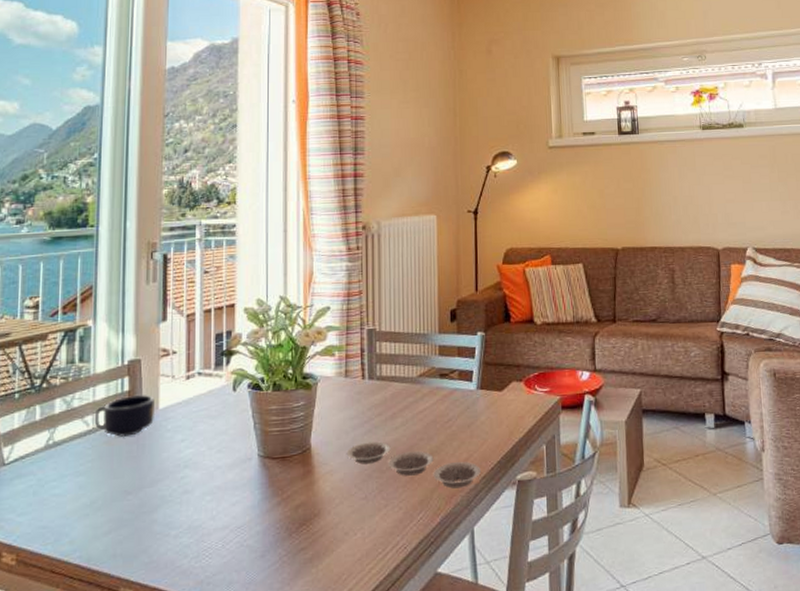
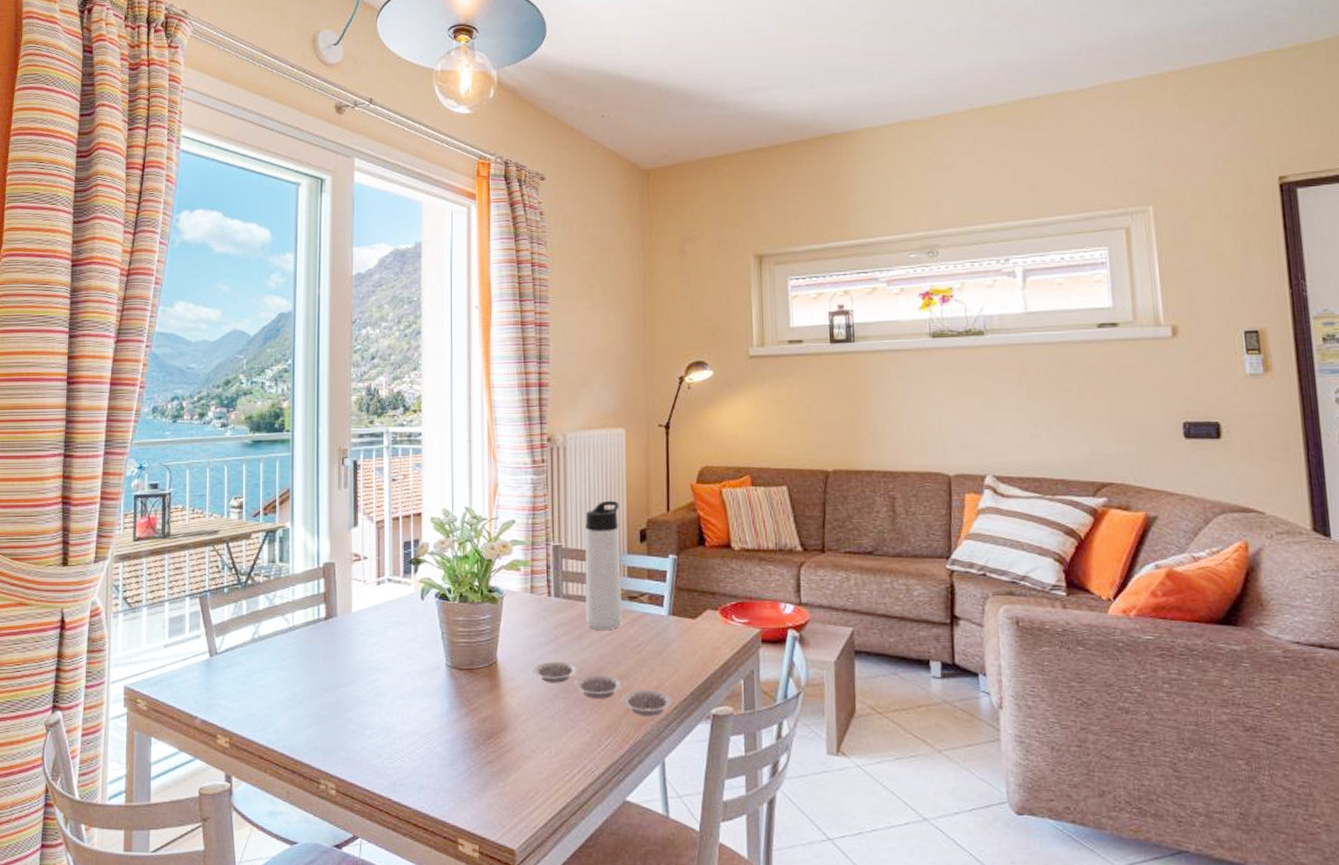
mug: present [94,395,156,437] -> none [294,597,349,636]
thermos bottle: none [398,283,434,409] -> present [585,500,622,631]

